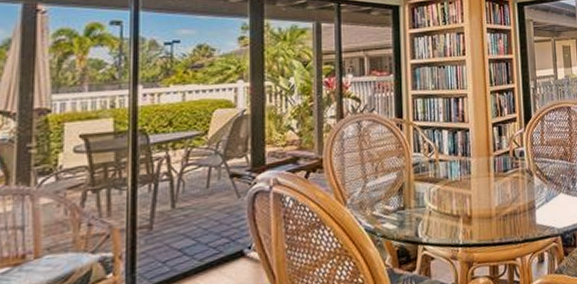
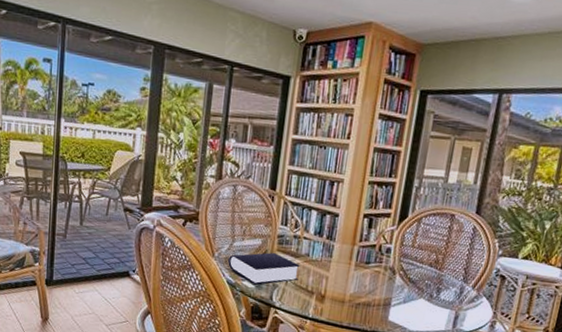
book: none [363,184,442,225] -> present [228,252,300,285]

